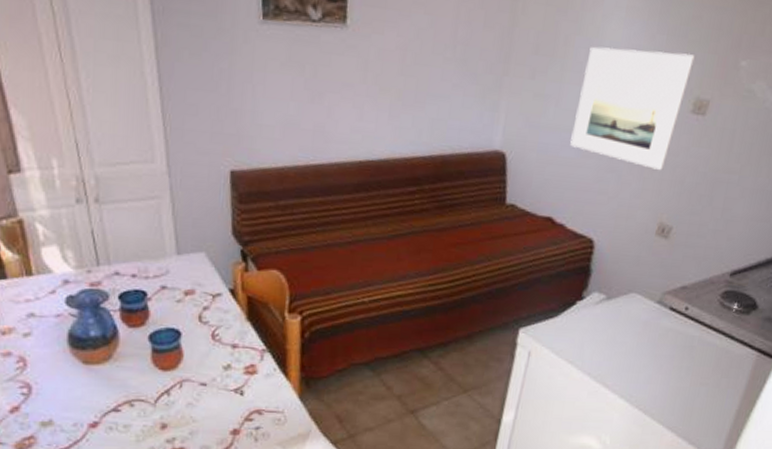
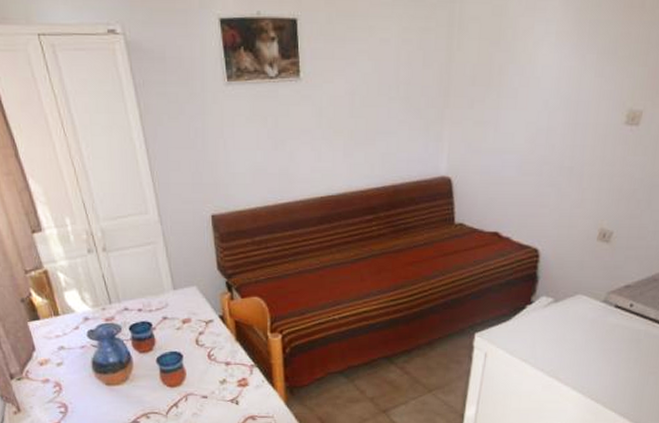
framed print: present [570,46,696,170] -> none [510,69,627,180]

